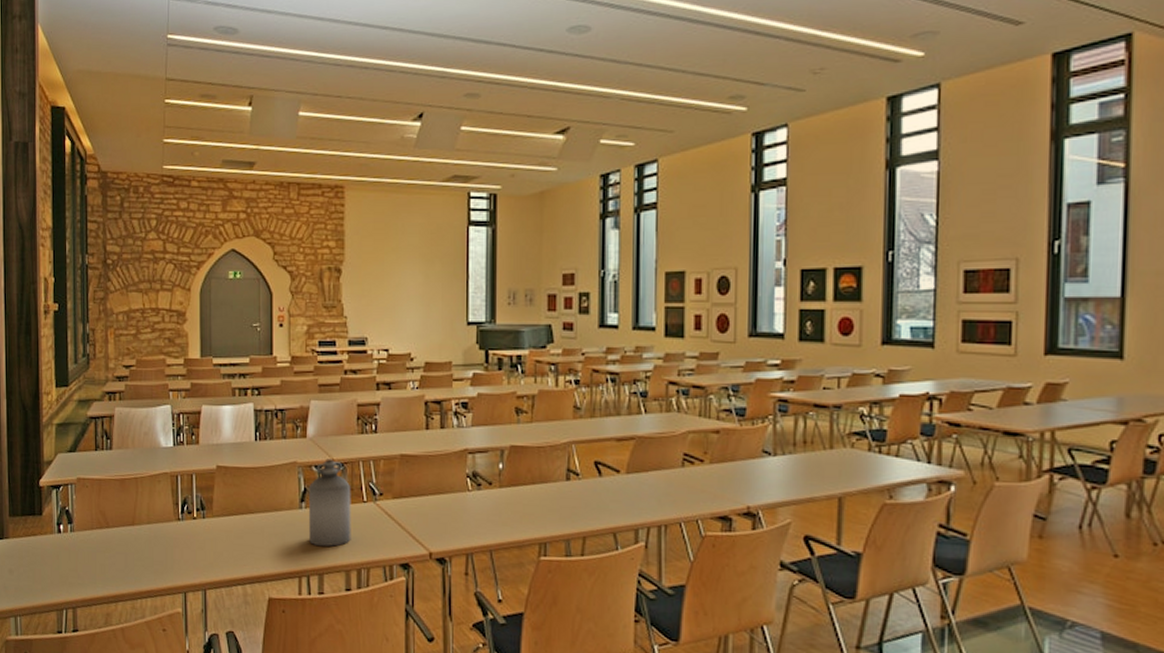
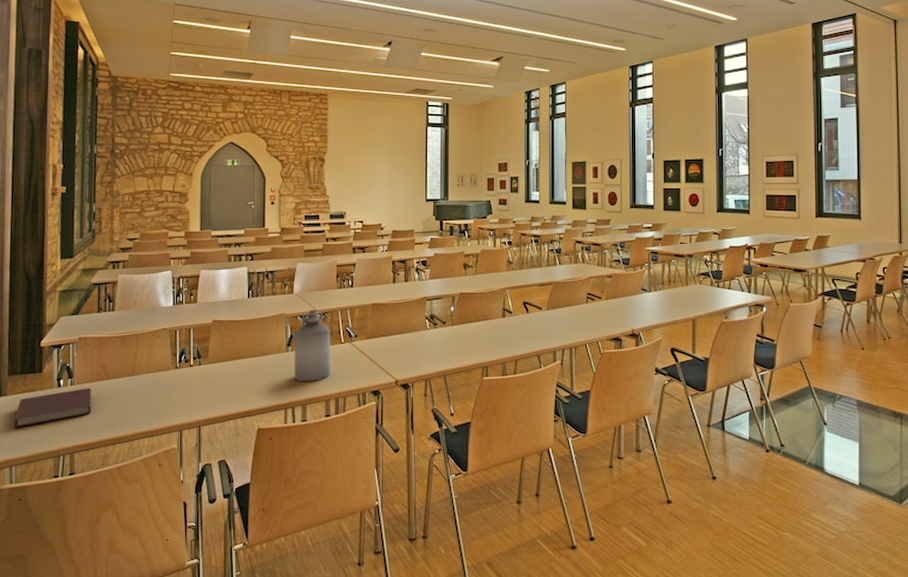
notebook: none [16,536,92,575] -> present [13,388,91,428]

